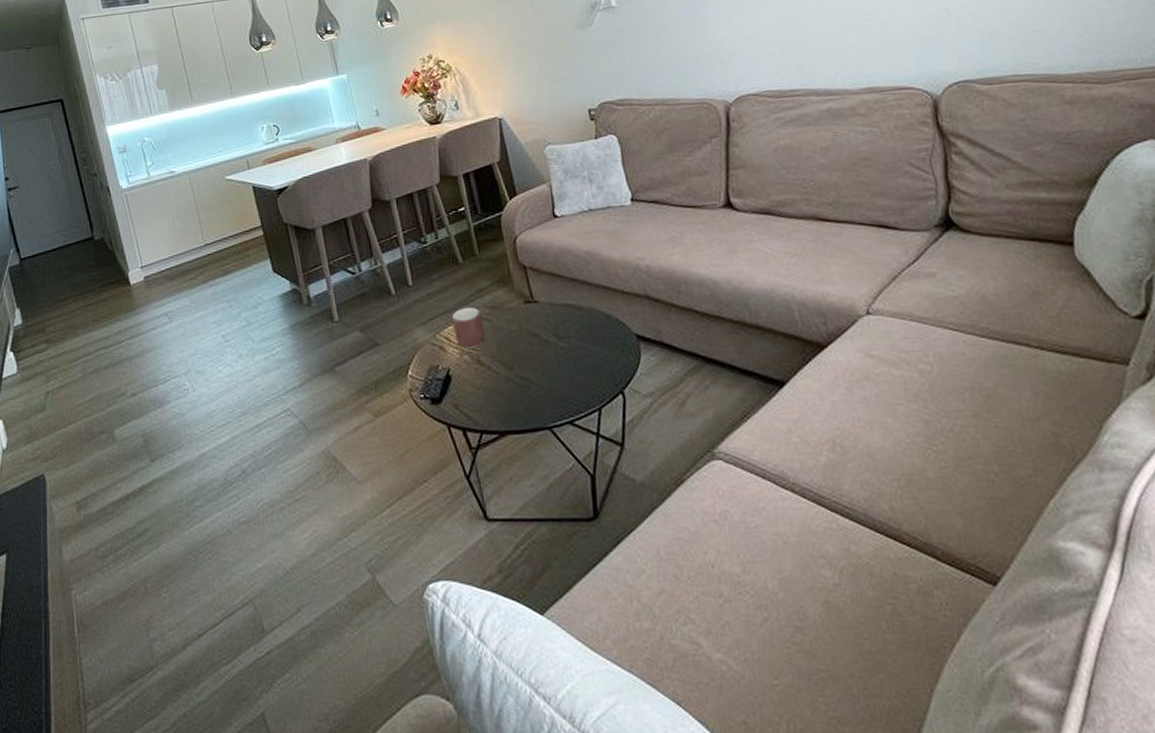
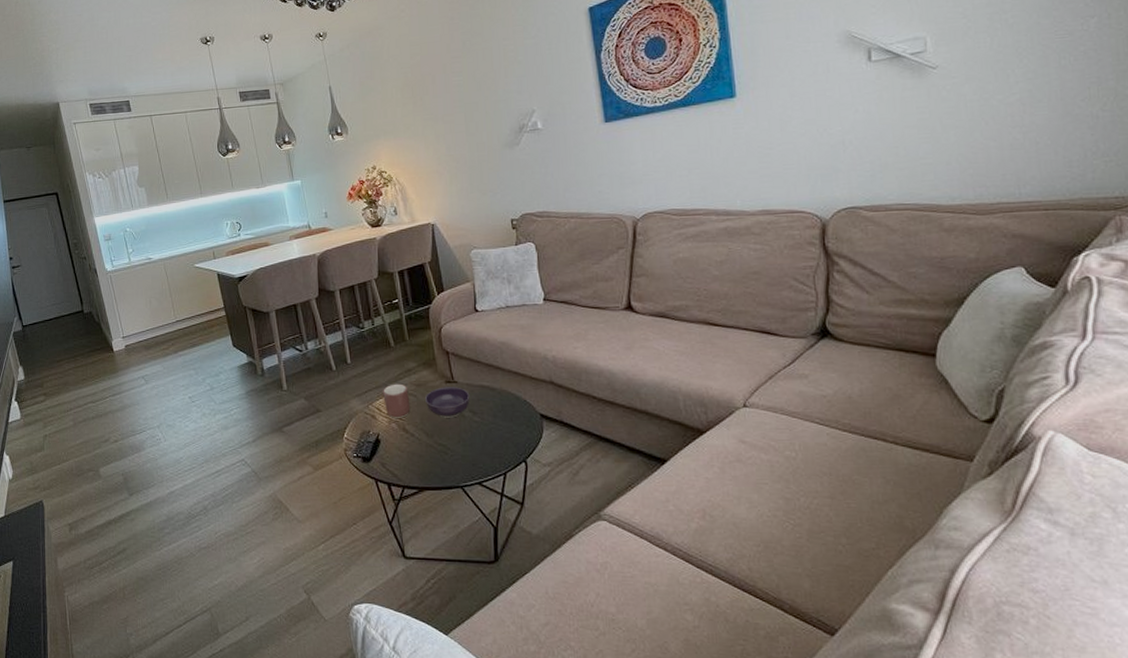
bowl: none [500,307,554,345] -> present [424,387,470,418]

